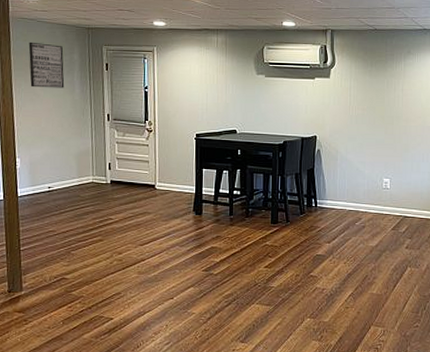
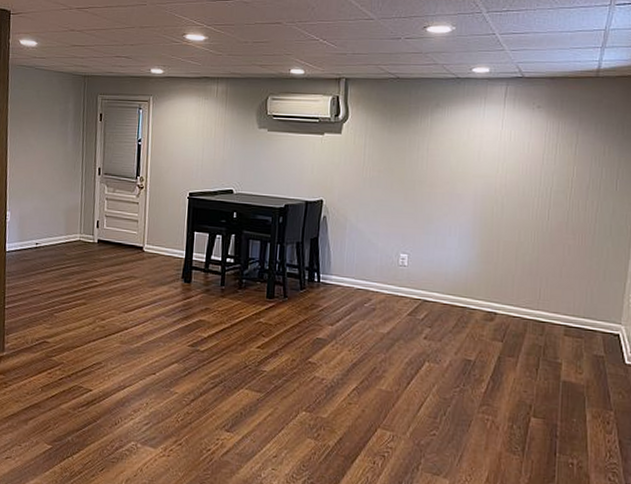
wall art: present [28,42,65,88] -> none [24,90,59,139]

